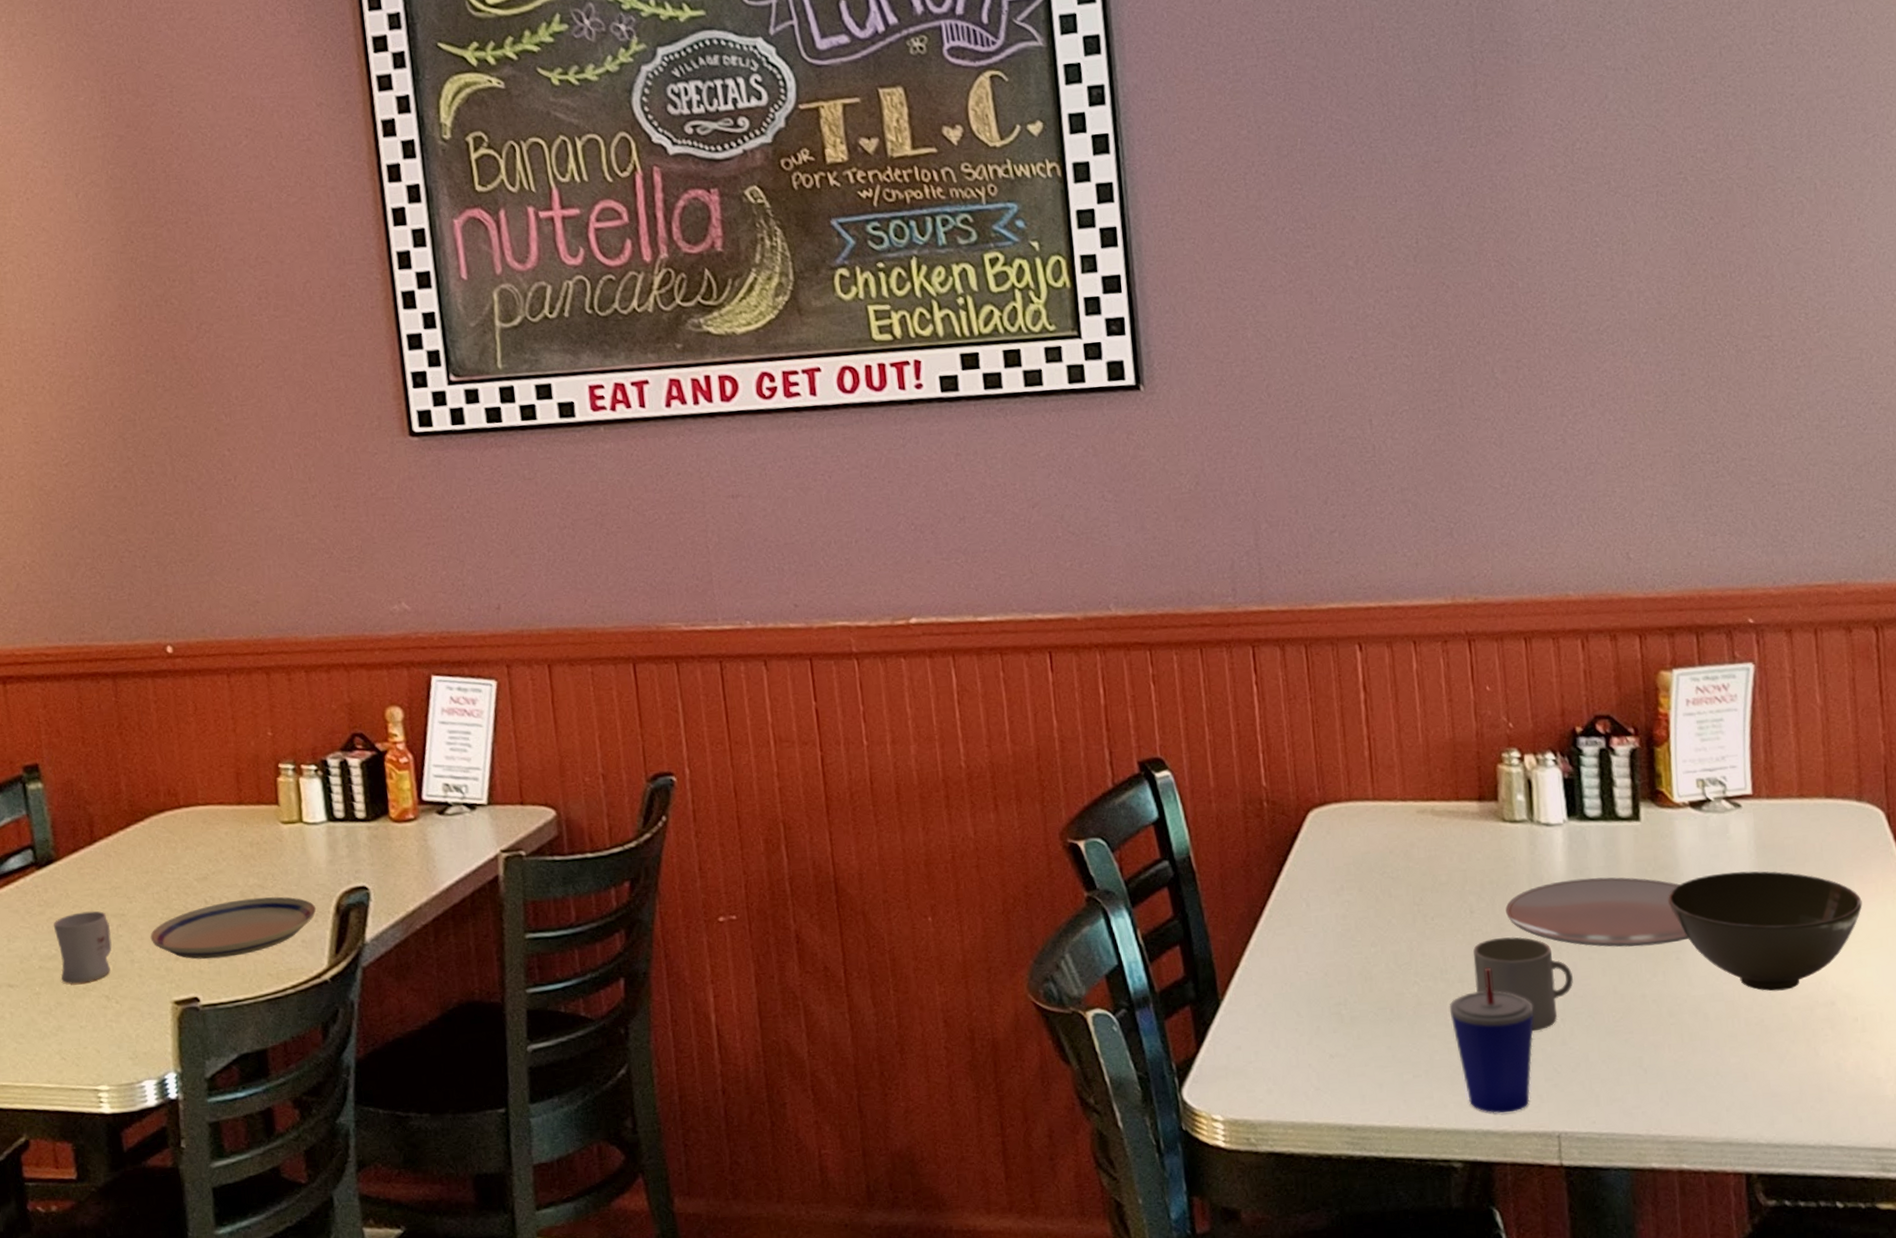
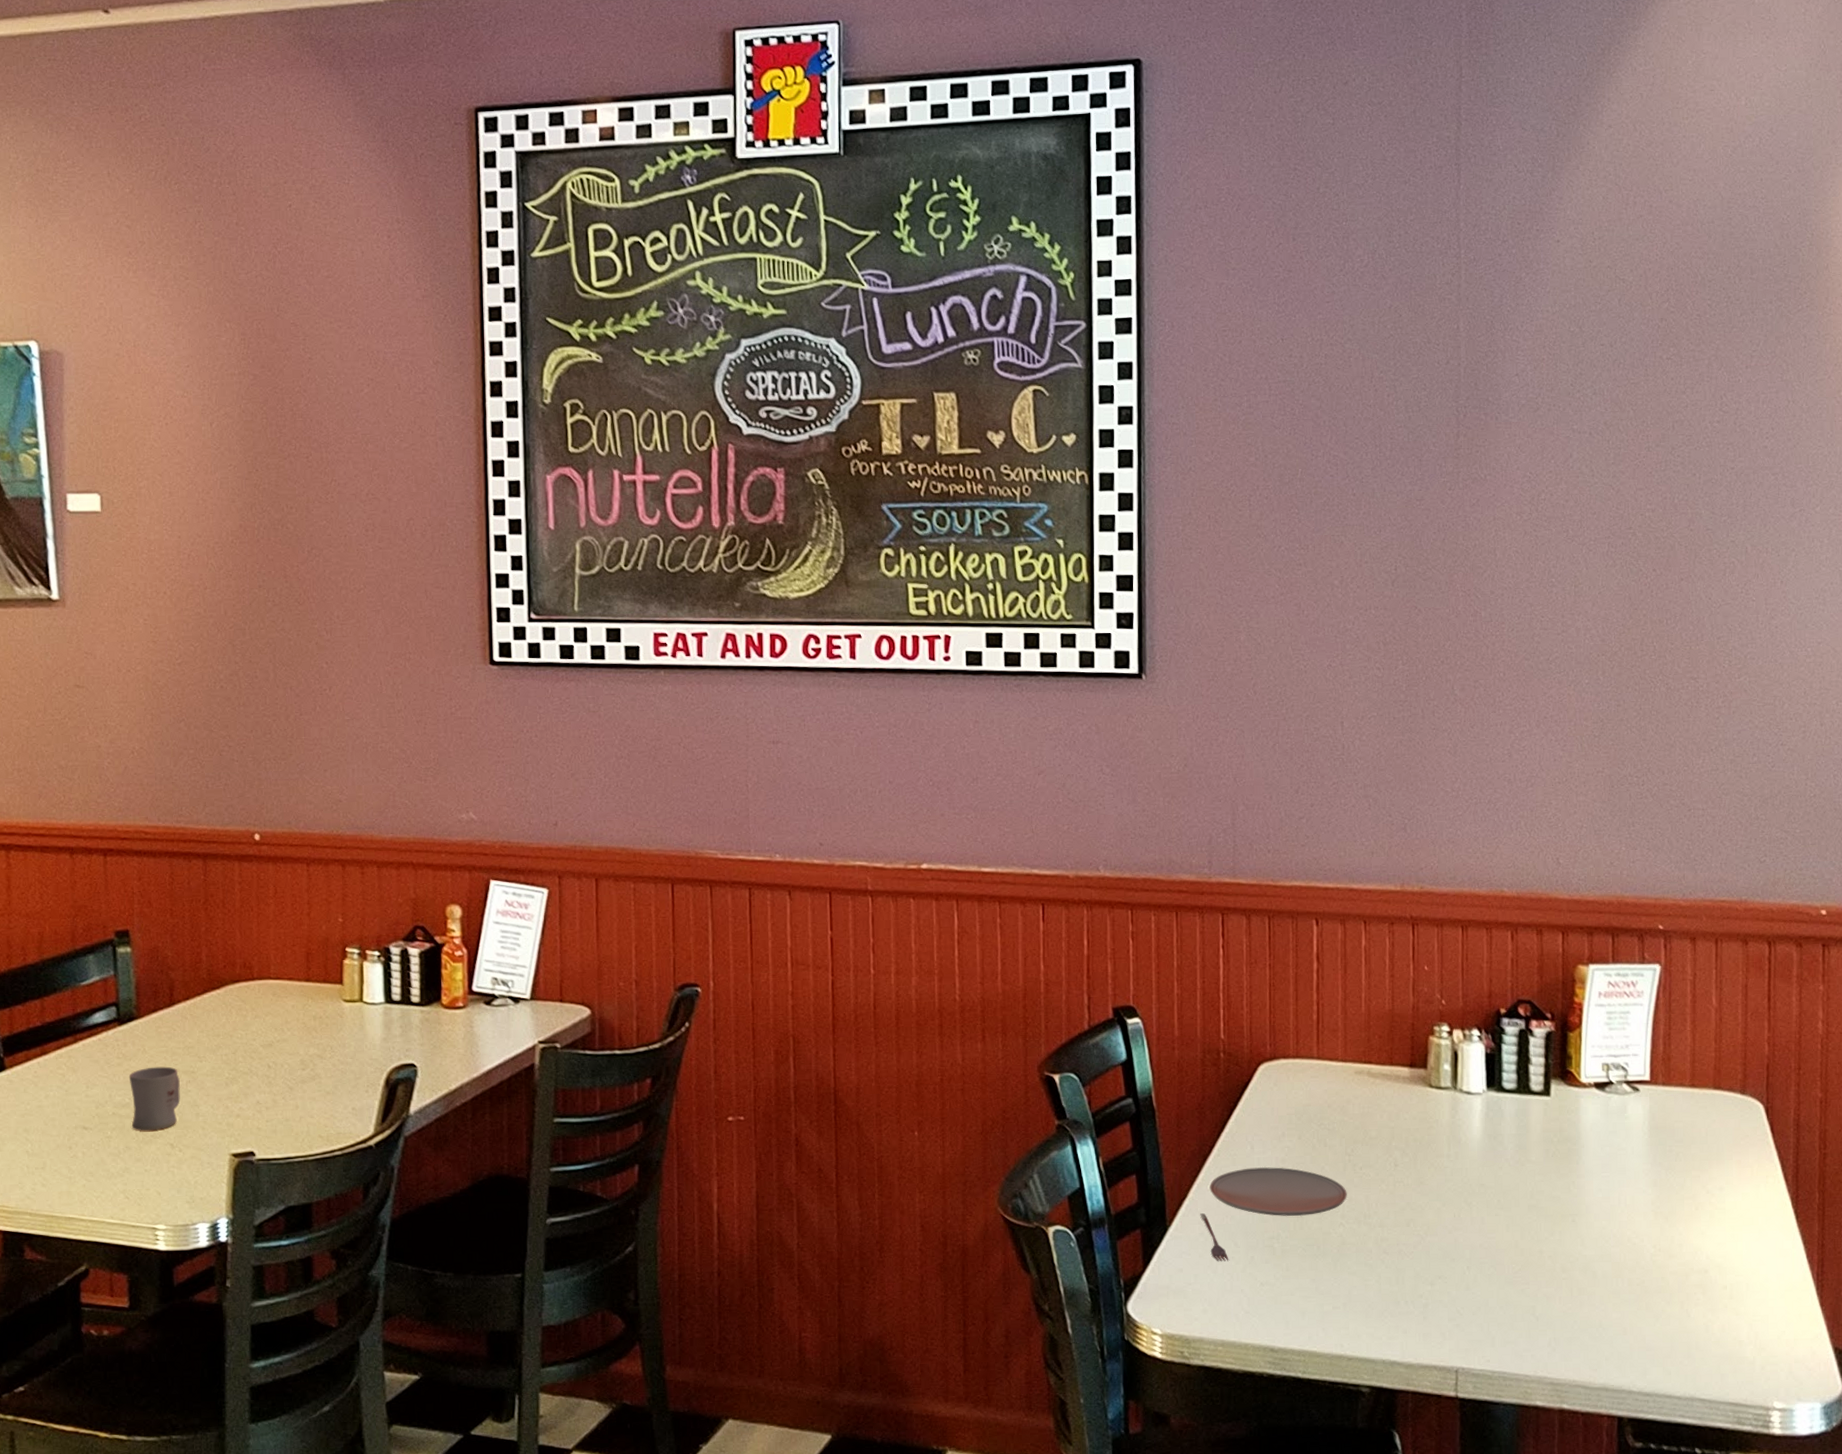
plate: present [150,896,317,960] -> none [216,1066,368,1118]
fork: none [1255,982,1292,1036] -> present [1200,1213,1229,1262]
plate: none [1263,924,1420,979] -> present [1210,1166,1347,1216]
beverage cup: present [1449,967,1534,1113] -> none [1369,1216,1443,1346]
mug: present [1472,937,1573,1032] -> none [1393,1190,1480,1276]
plate: present [1505,877,1689,947] -> none [1426,1143,1584,1208]
bowl: present [1667,871,1863,991] -> none [1568,1148,1739,1257]

